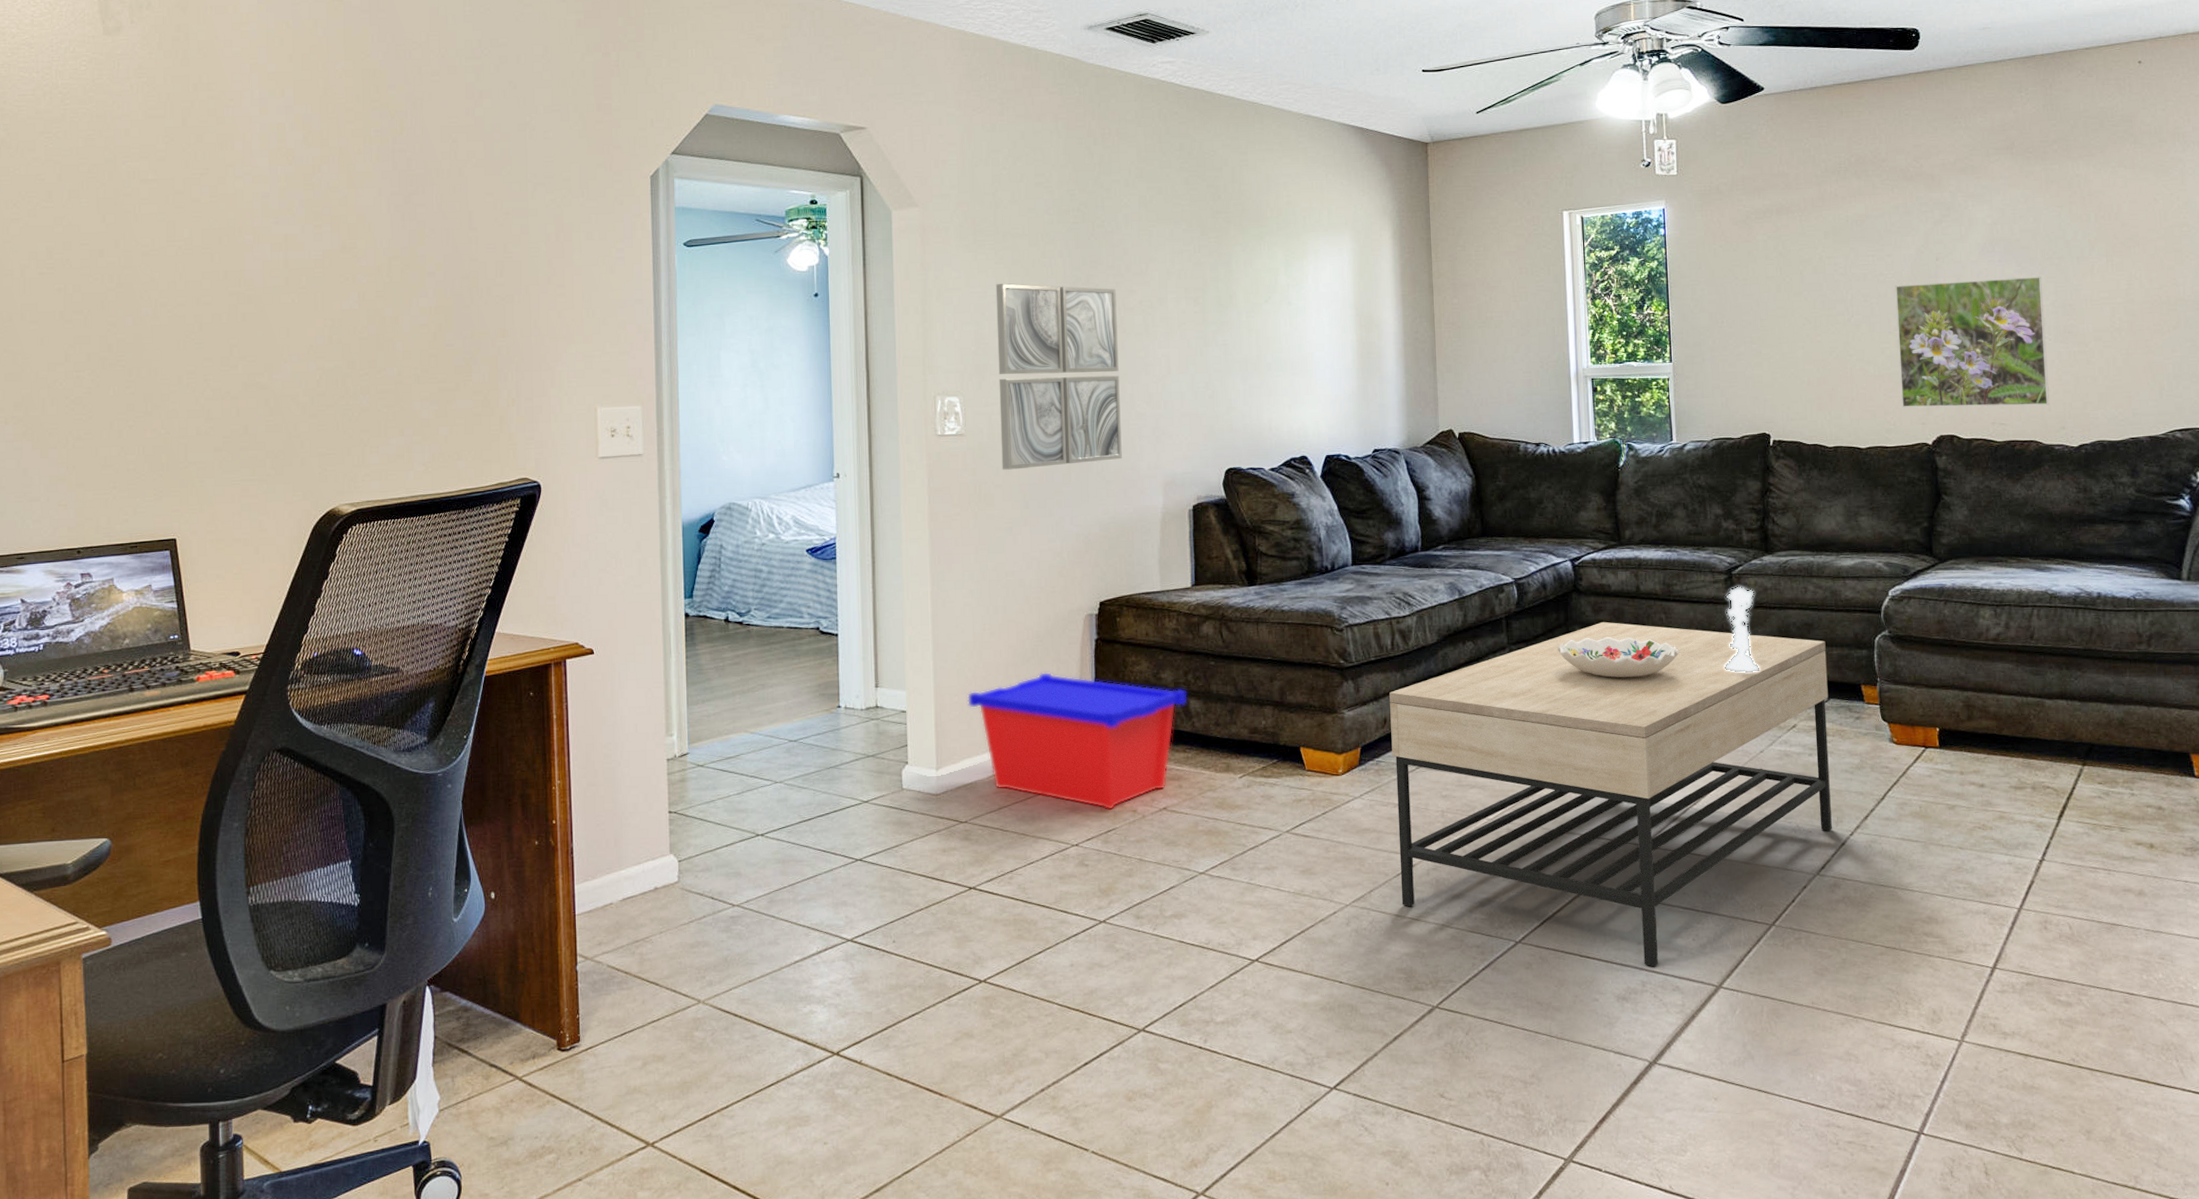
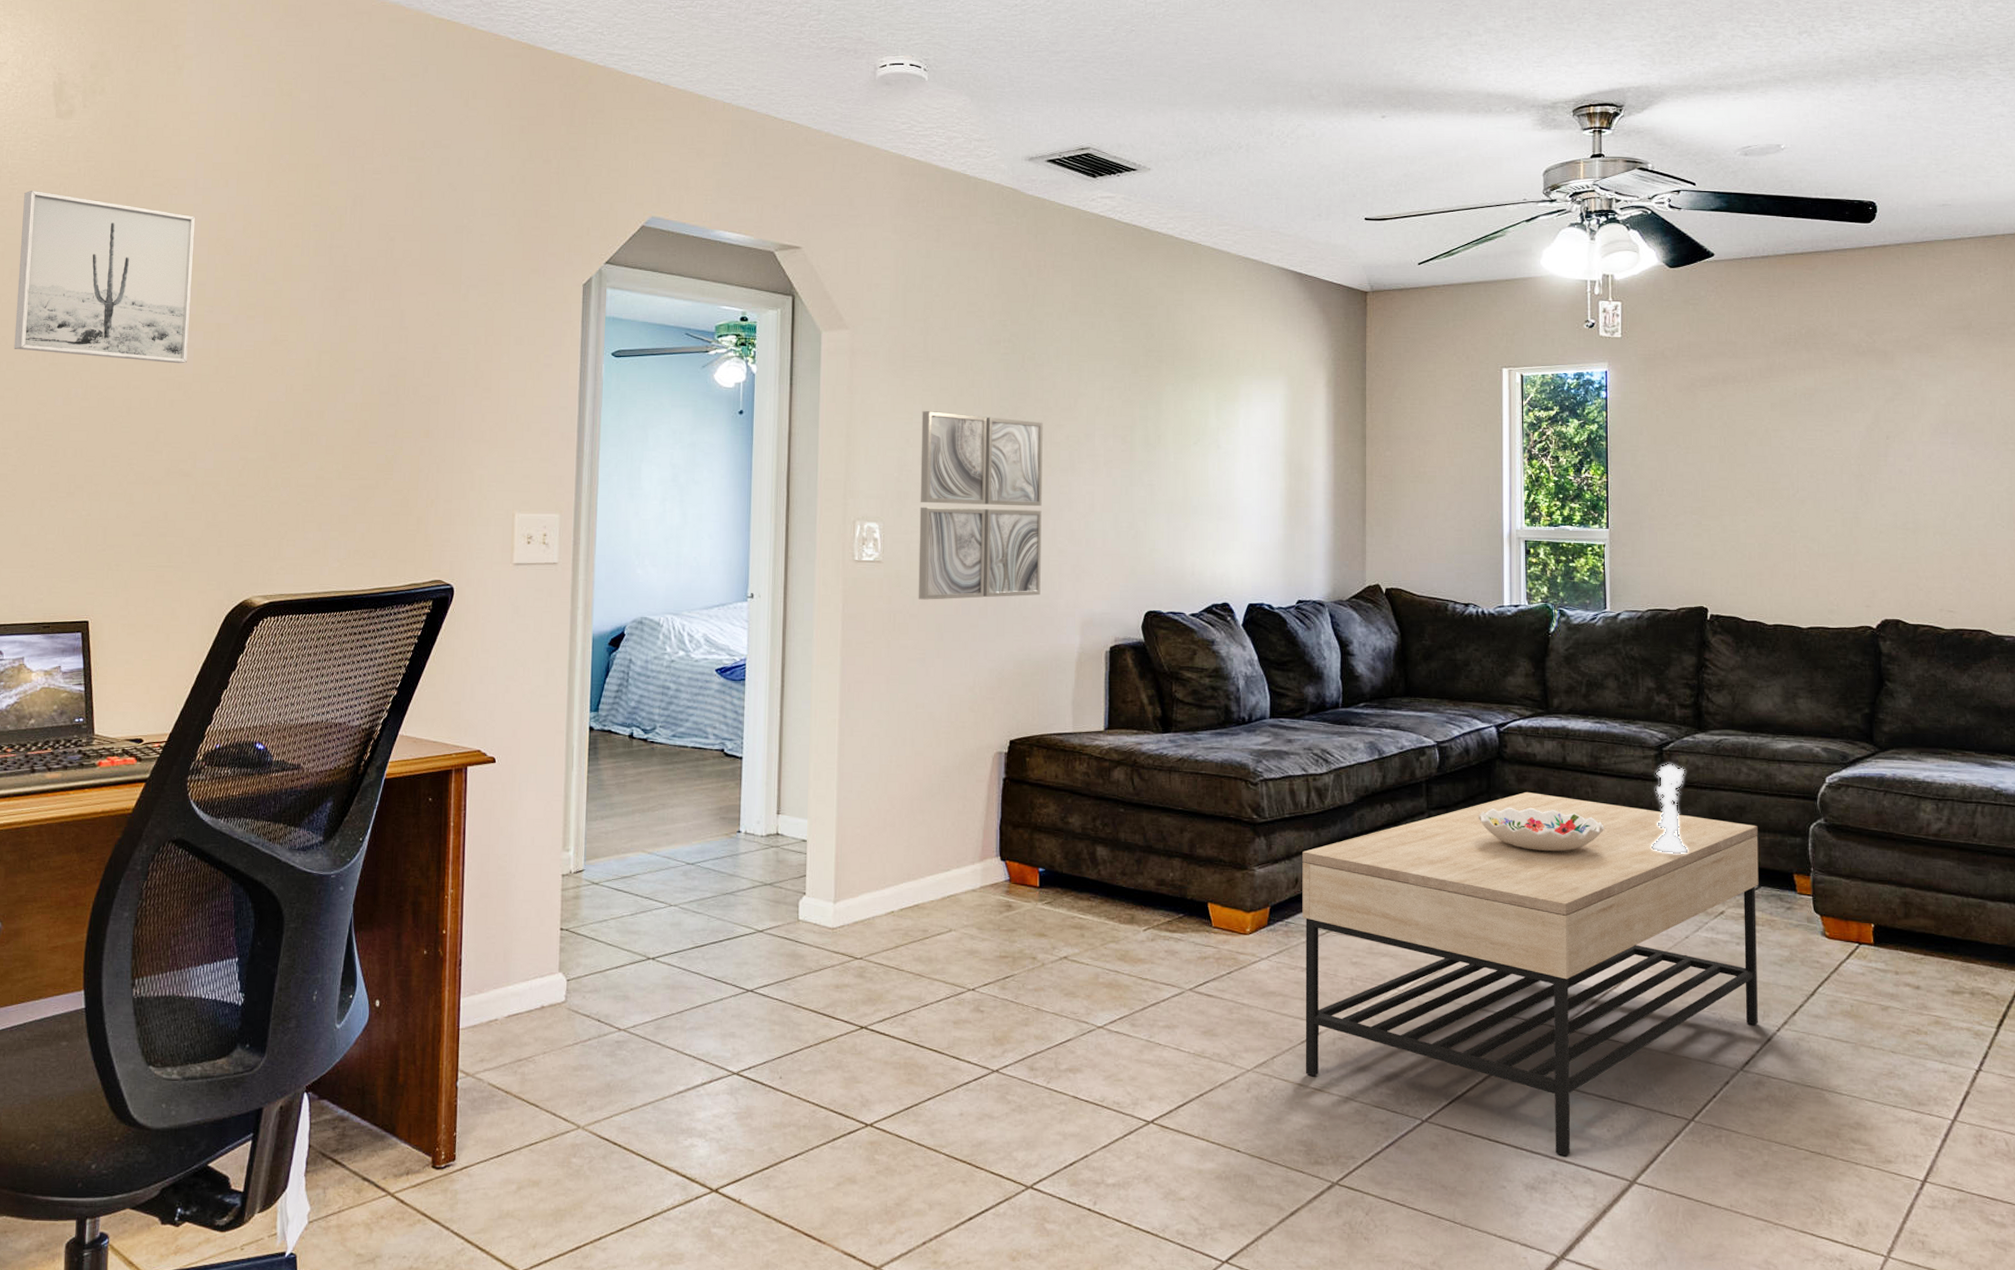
wall art: none [77,109,256,277] -> present [14,190,196,364]
storage bin: present [967,671,1187,810] -> none [870,808,1094,956]
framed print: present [1895,276,2050,408] -> none [1843,461,2001,595]

